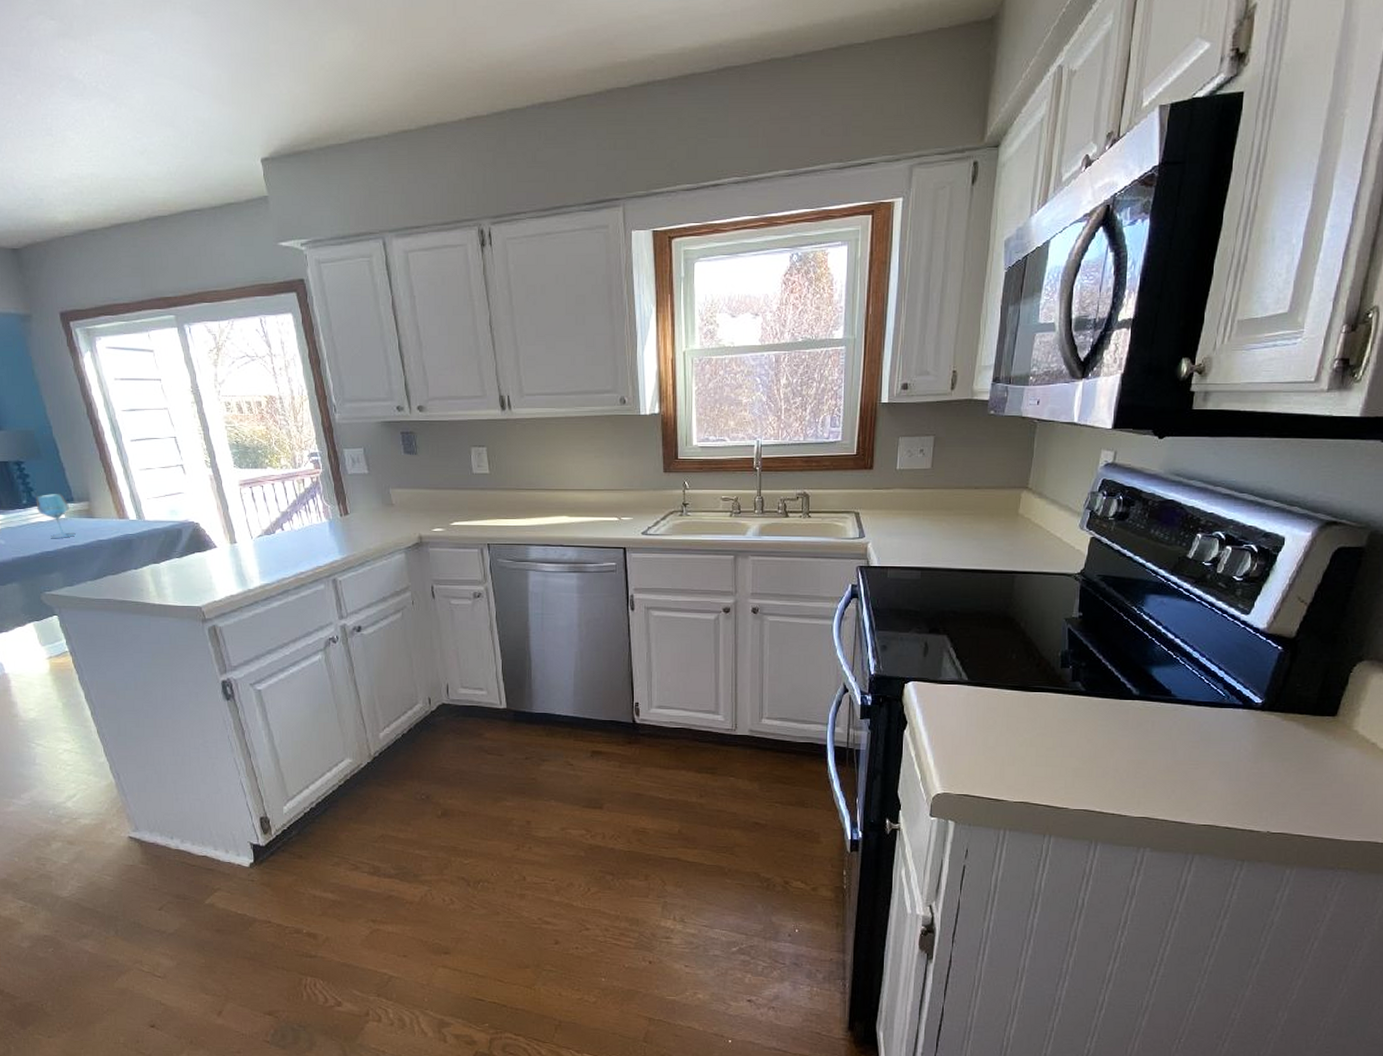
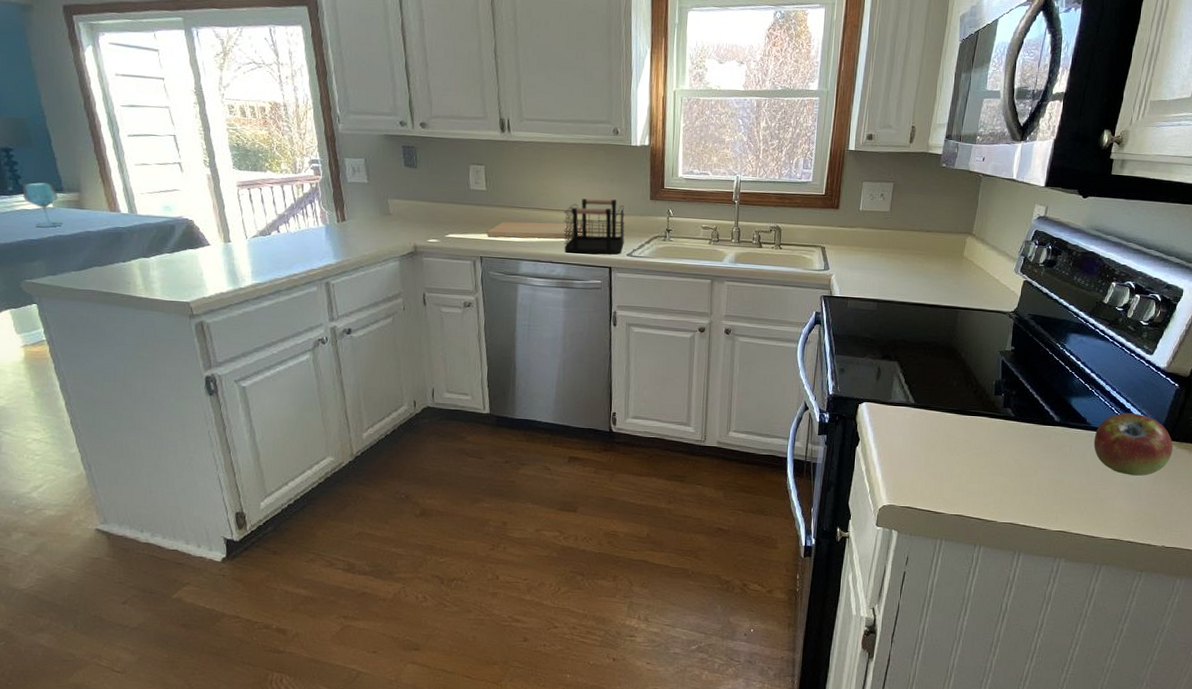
cutting board: none [493,503,600,523] -> present [487,221,589,239]
dish rack: none [572,474,638,535] -> present [563,198,625,255]
fruit: none [1180,682,1278,753] -> present [1093,412,1174,476]

